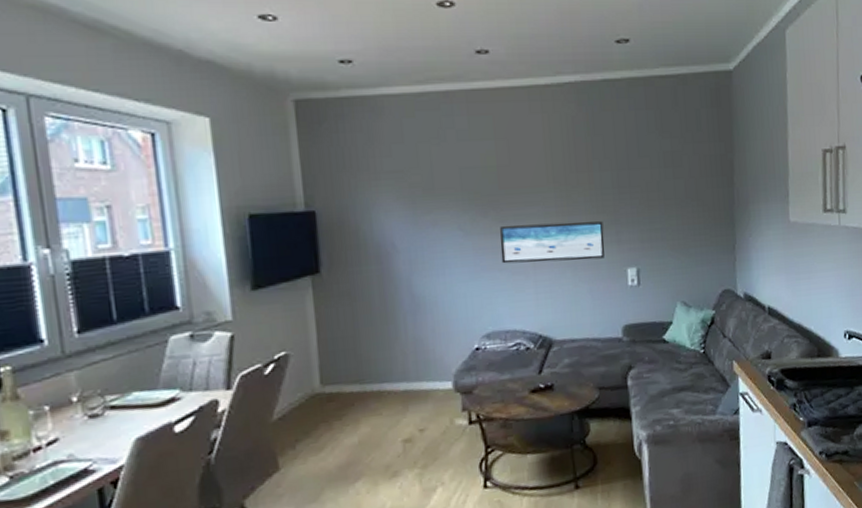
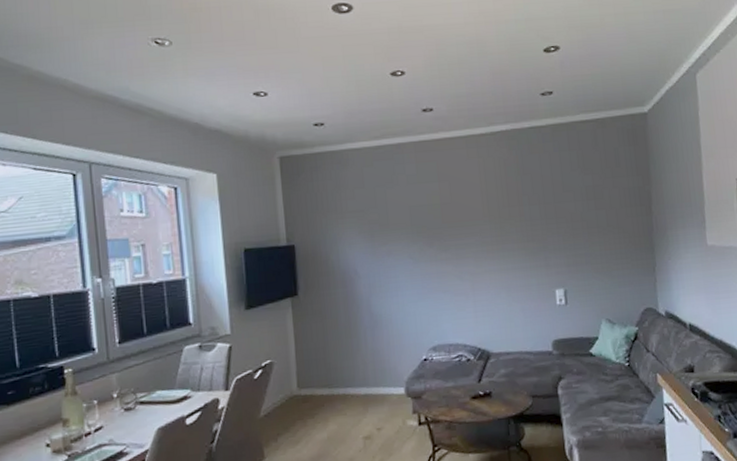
wall art: present [499,221,605,264] -> none [443,248,535,287]

